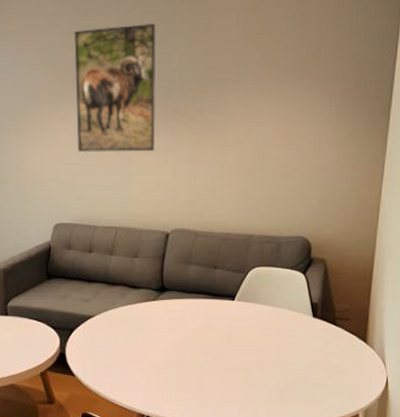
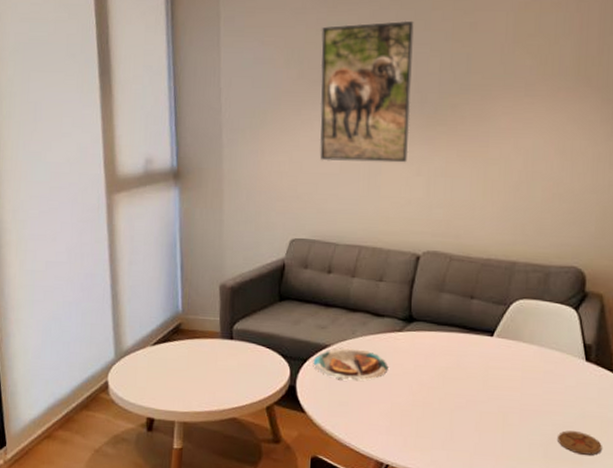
plate: none [80,318,146,346] -> present [313,348,389,381]
coaster: none [290,377,328,397] -> present [556,431,602,455]

